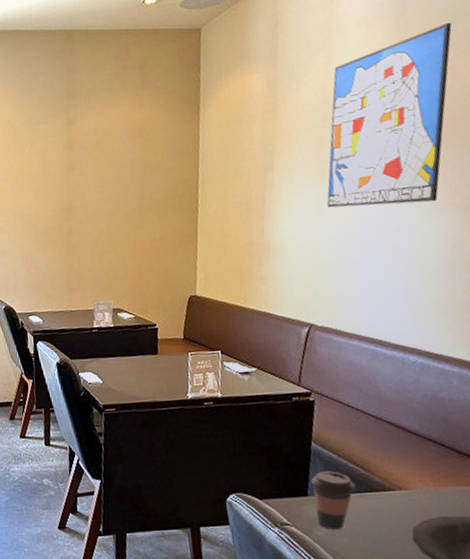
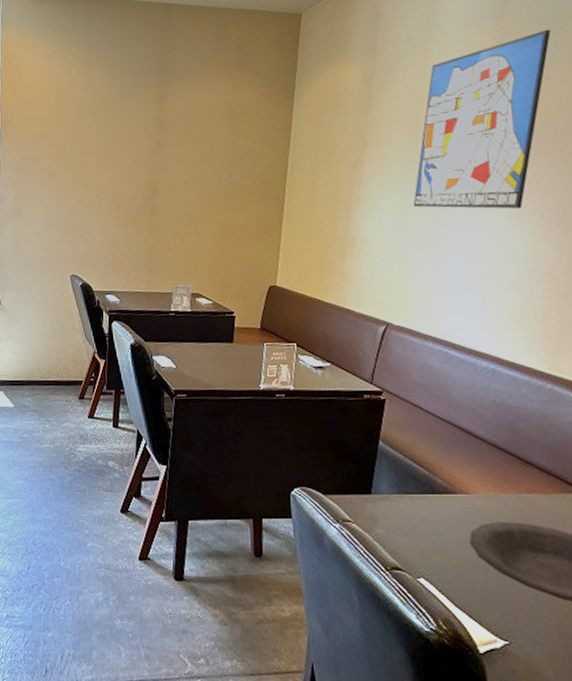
coffee cup: present [311,471,356,530] -> none [375,471,419,529]

